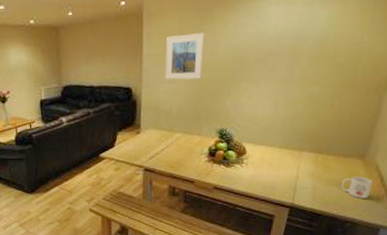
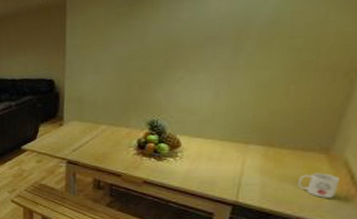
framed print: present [165,33,204,80] -> none [89,20,133,71]

